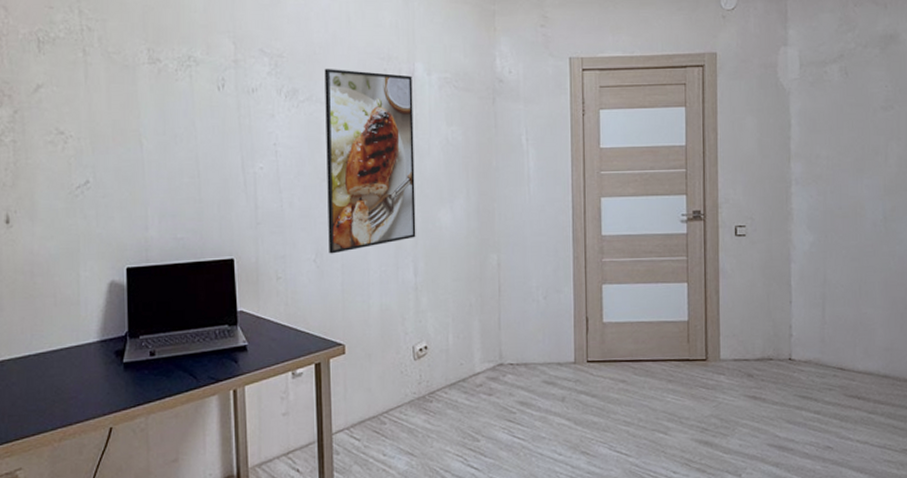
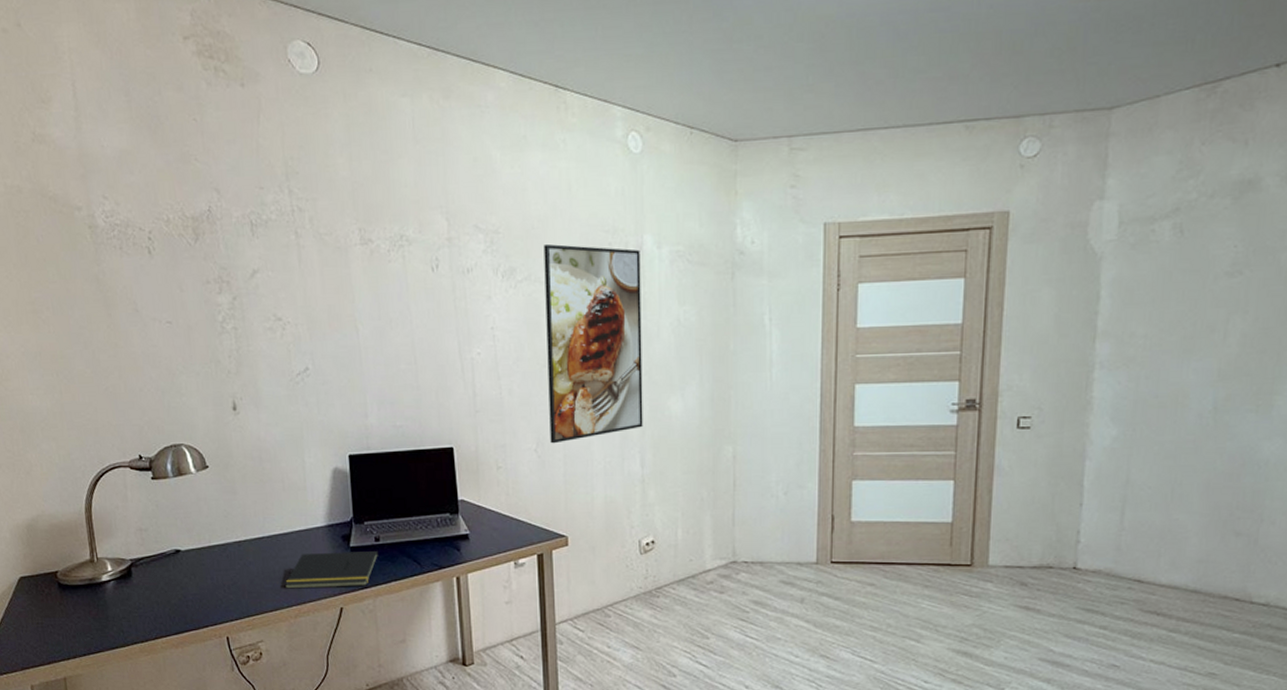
notepad: none [49,365,153,409] -> present [284,550,378,588]

